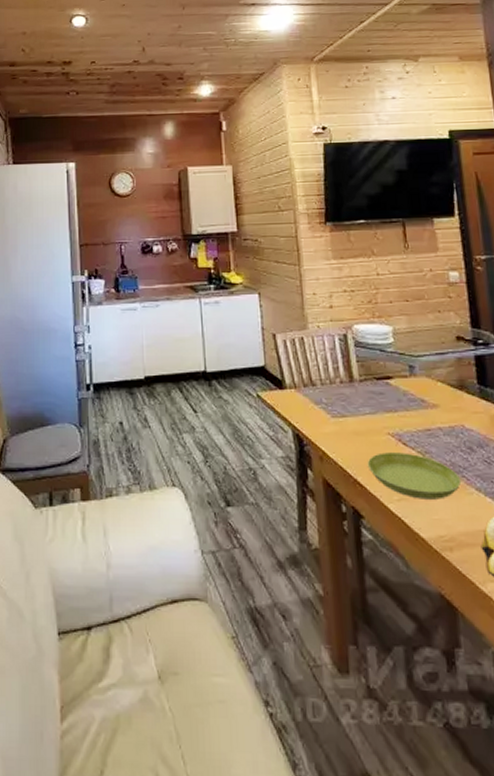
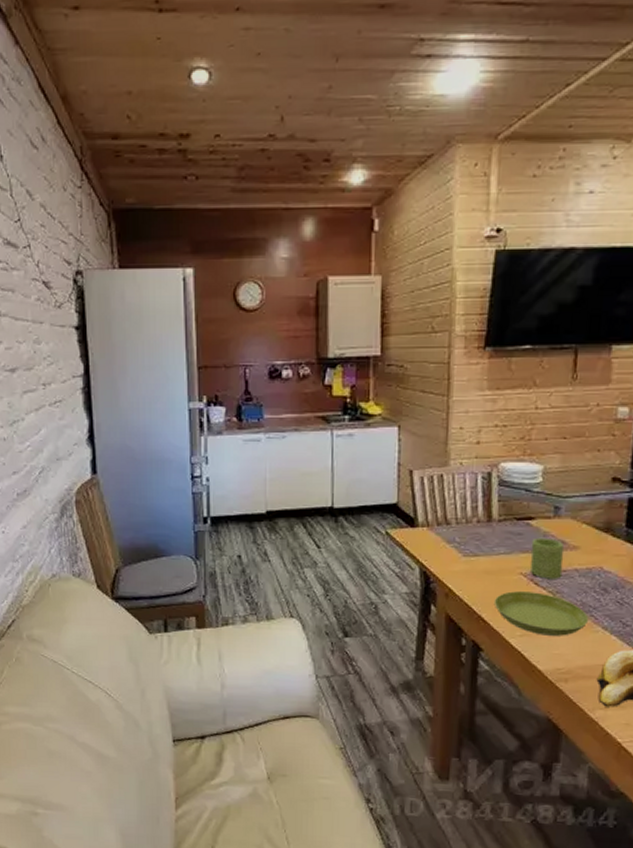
mug: none [393,396,428,439] -> present [530,537,565,579]

